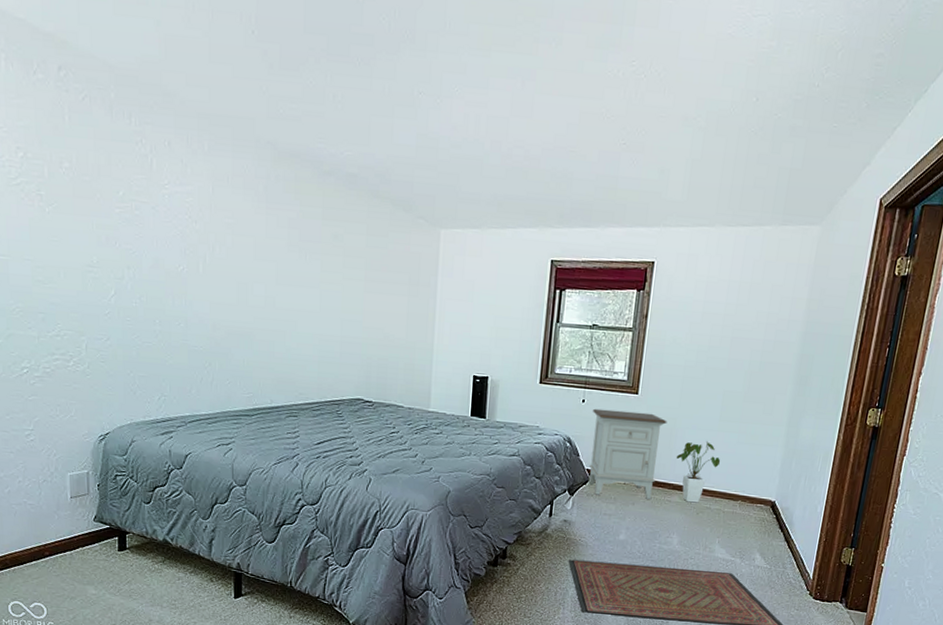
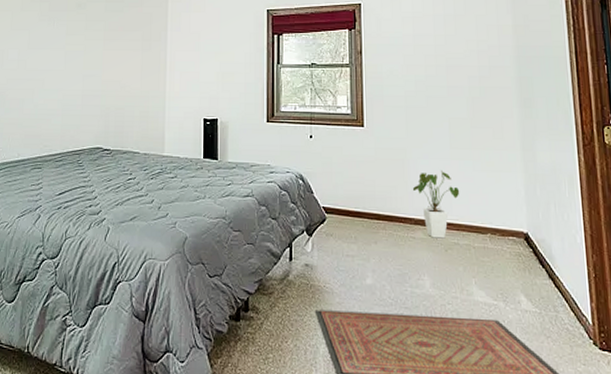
nightstand: present [589,408,667,499] -> none [322,143,397,237]

